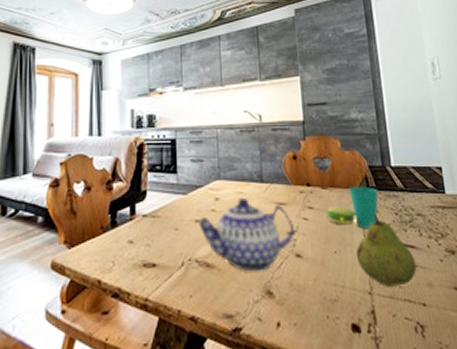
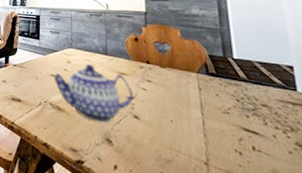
cup: present [326,187,379,229] -> none [164,70,219,109]
fruit: present [356,214,417,287] -> none [192,97,261,165]

